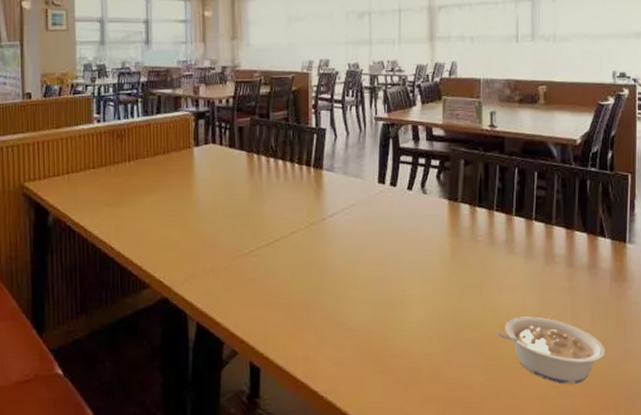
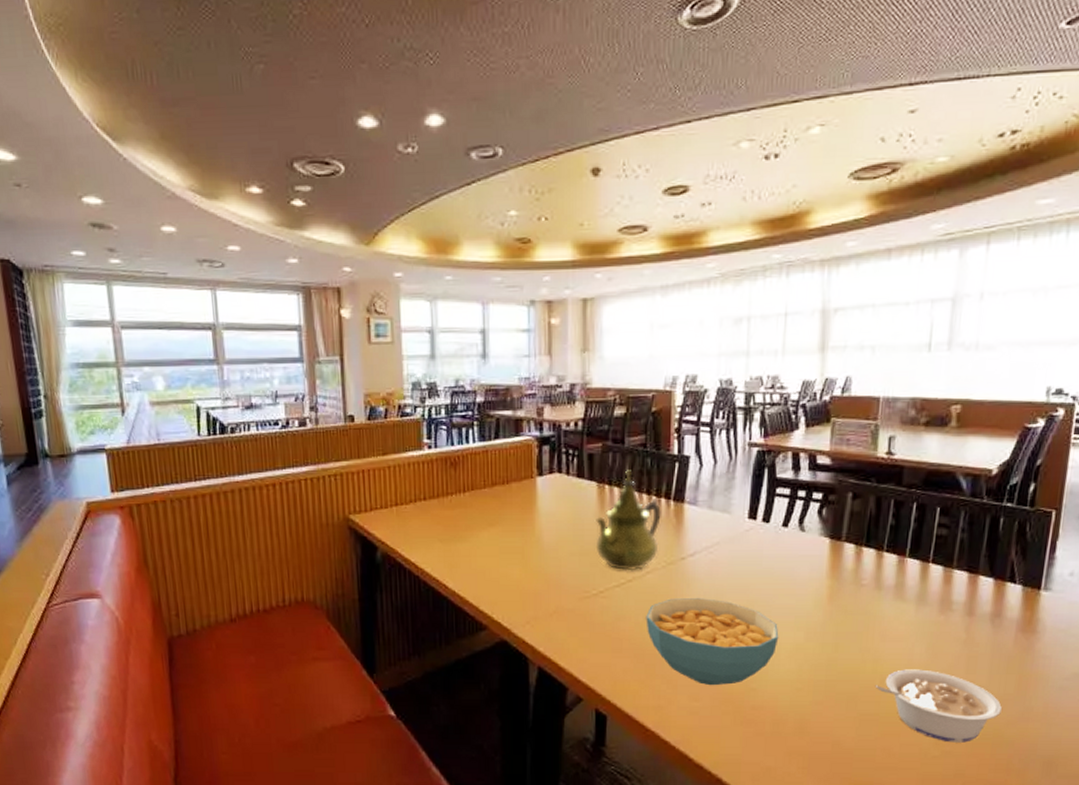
teapot: none [245,141,303,232] -> present [594,470,661,571]
cereal bowl: none [293,255,410,337] -> present [646,598,779,686]

